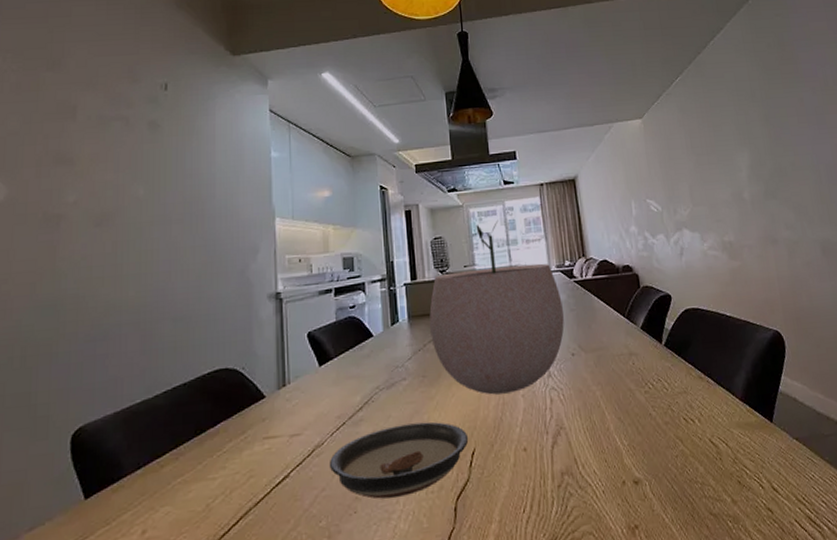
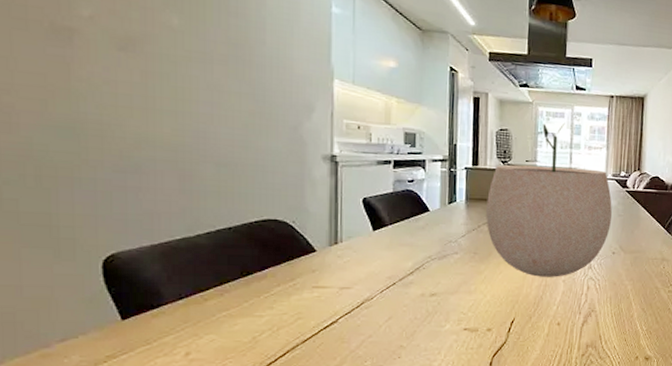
saucer: present [329,421,469,499] -> none [377,291,510,349]

